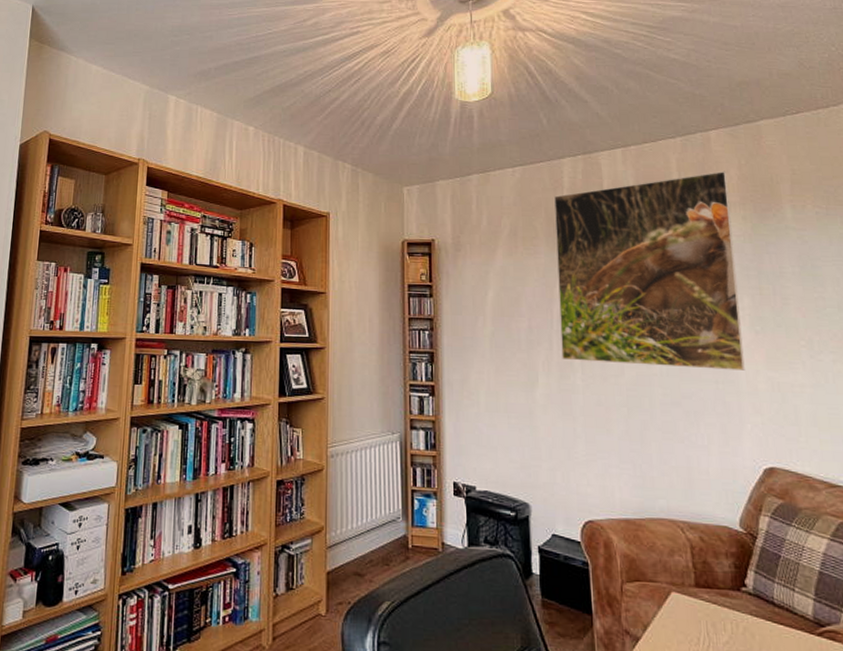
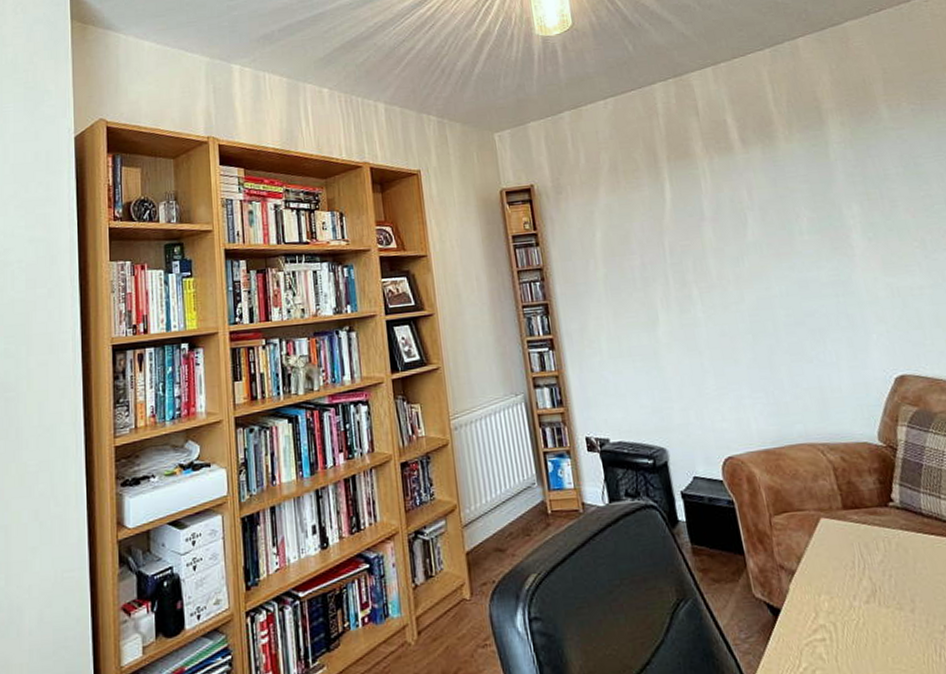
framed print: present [553,170,745,371] -> none [649,77,863,293]

